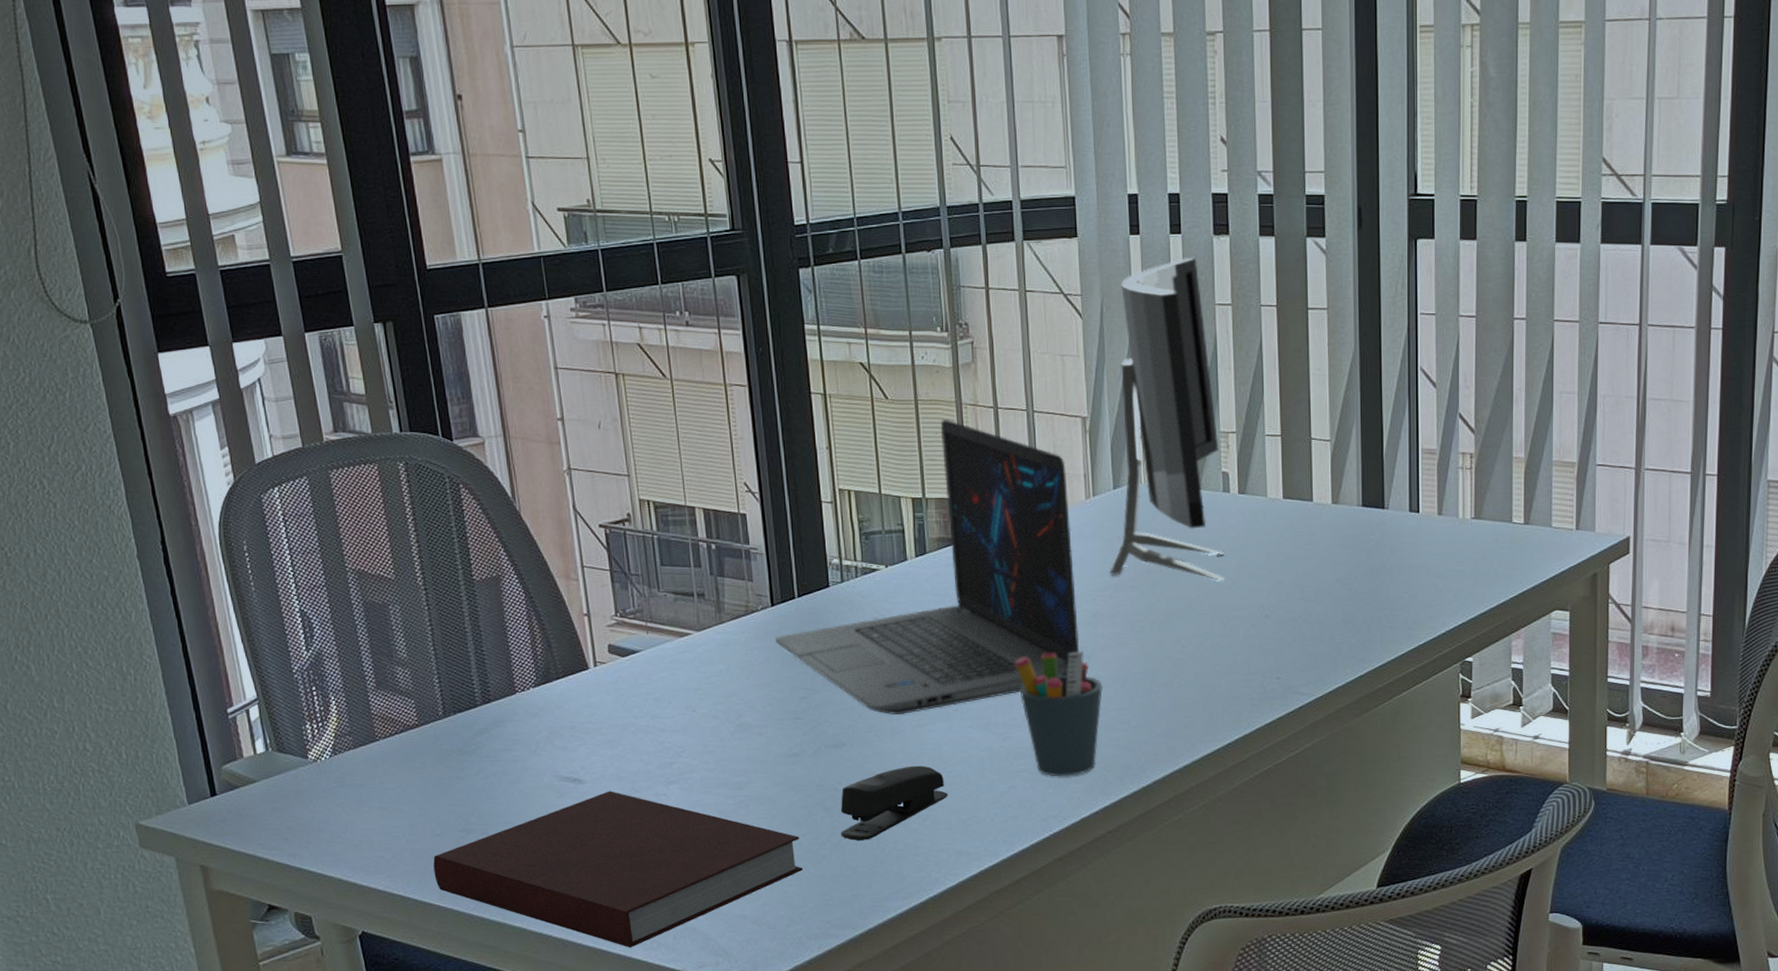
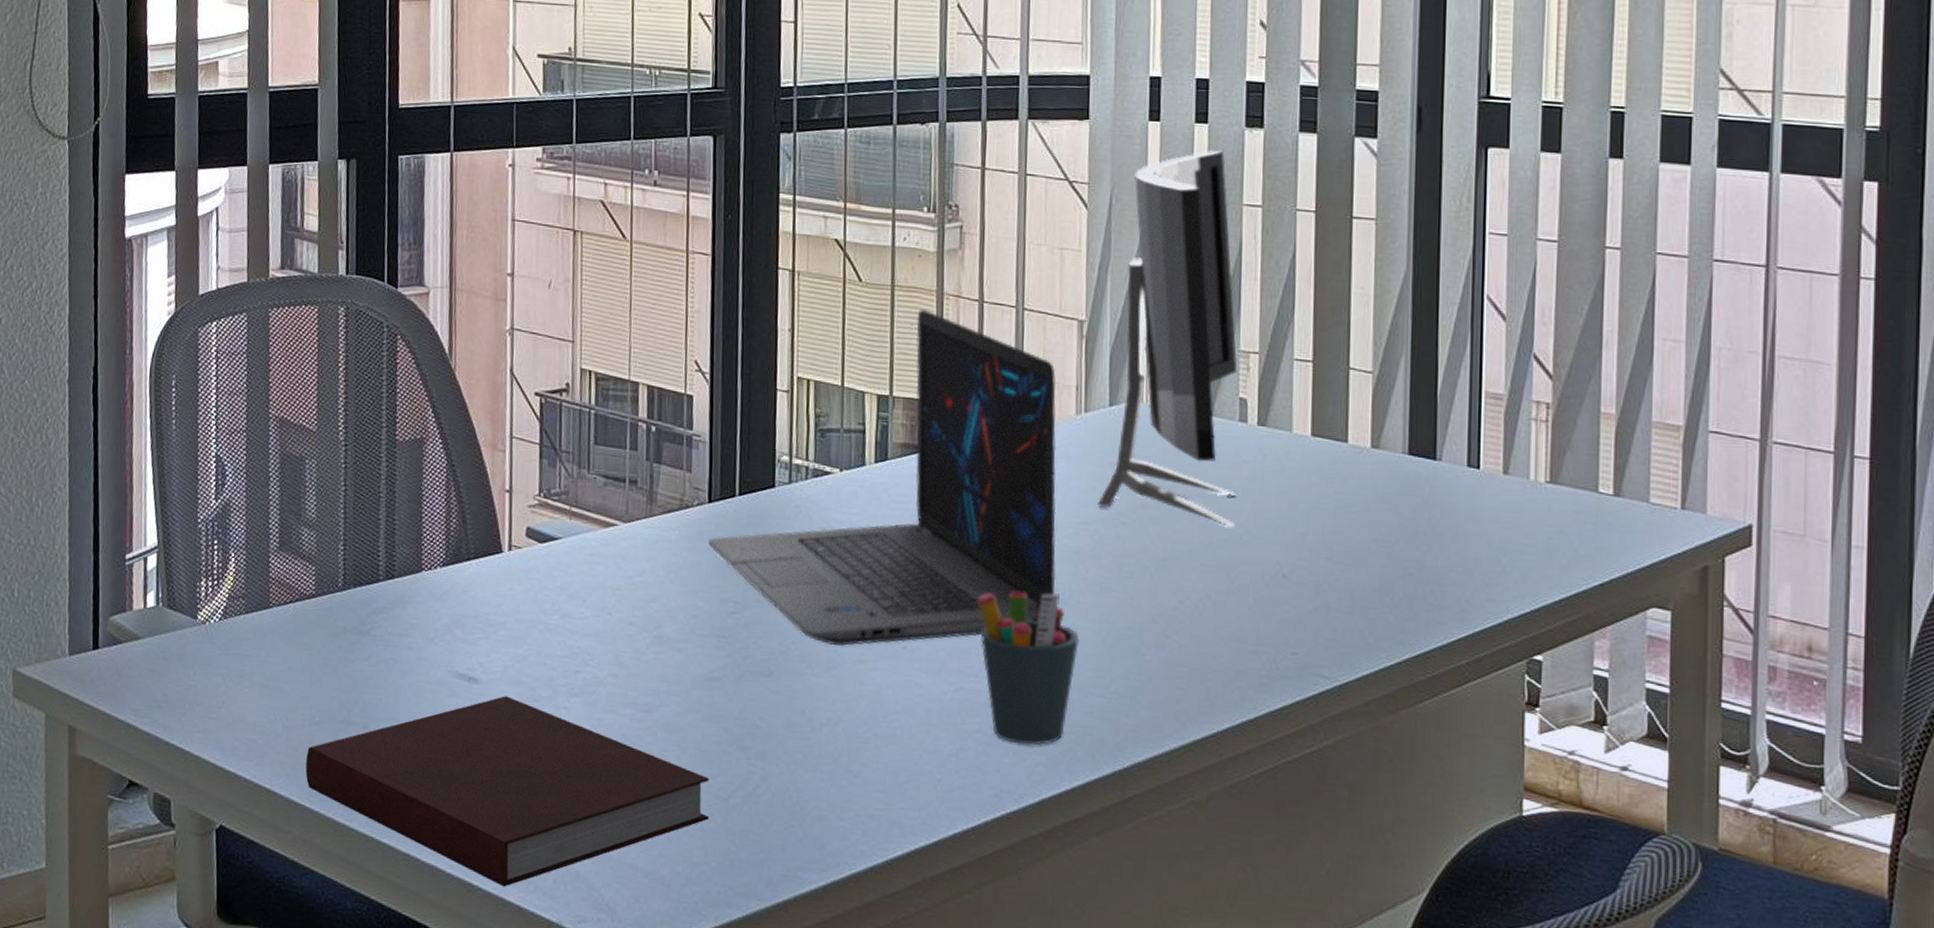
stapler: present [840,765,948,841] -> none [756,708,886,793]

